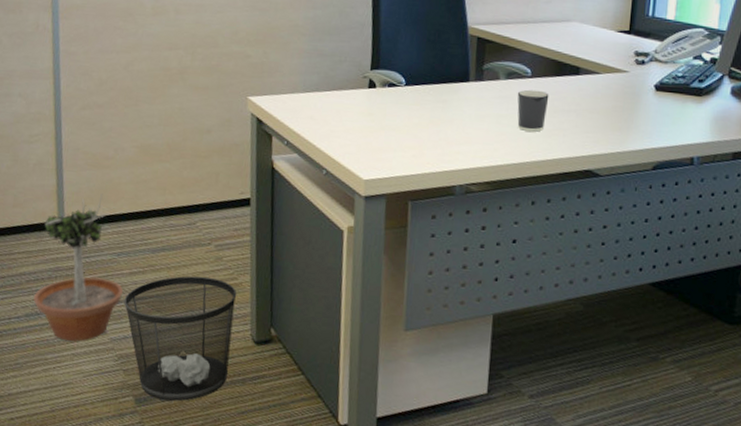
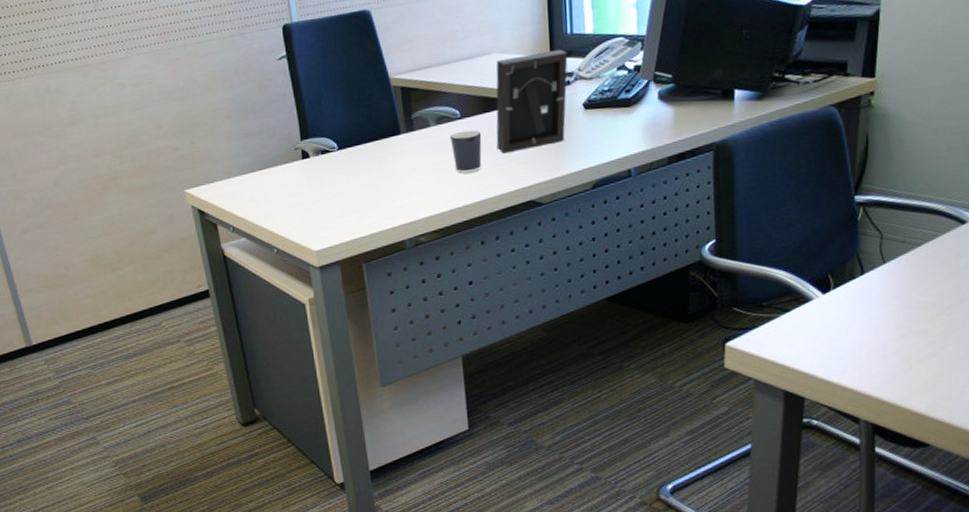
potted tree: present [33,193,124,342] -> none [14,312,106,457]
waste bin: present [124,276,237,402] -> none [108,372,223,494]
picture frame: none [562,28,646,119] -> present [496,49,568,154]

